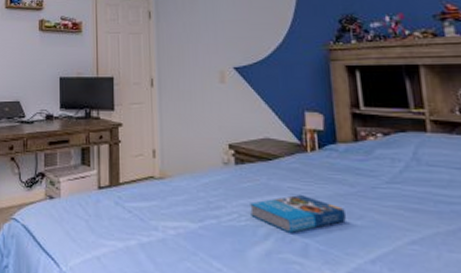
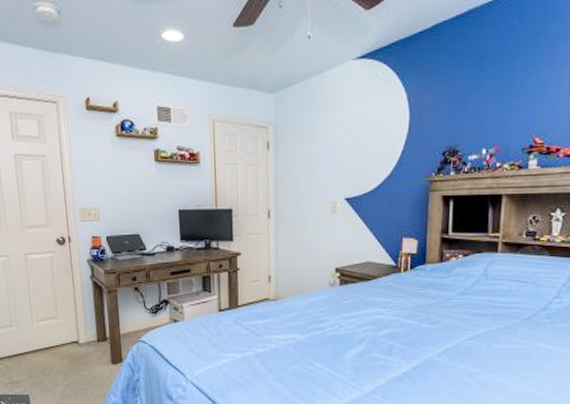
book: present [250,195,346,233] -> none [349,308,424,337]

